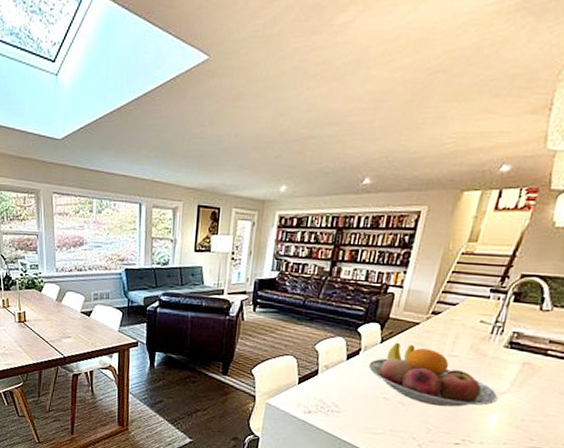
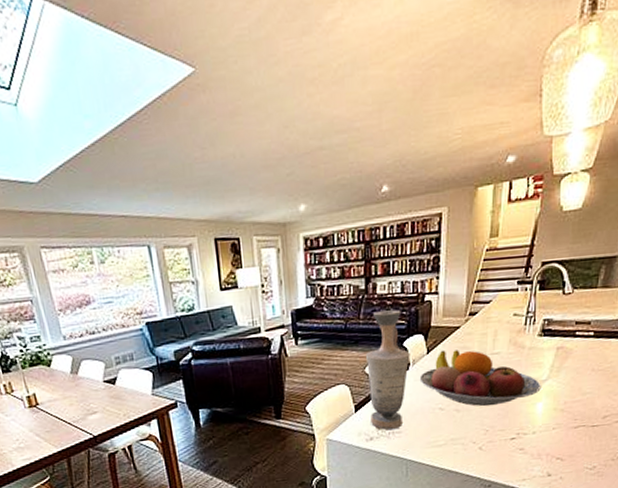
vase: none [312,294,363,409] -> present [365,309,410,430]

